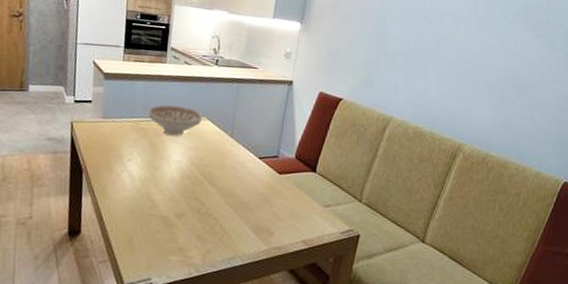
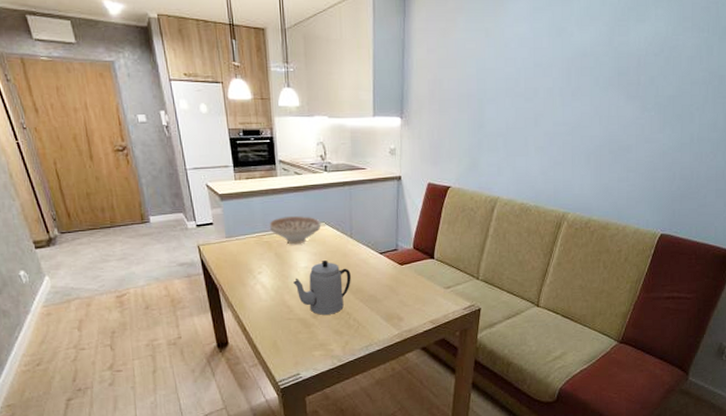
teapot: none [163,157,225,217] -> present [293,260,351,315]

